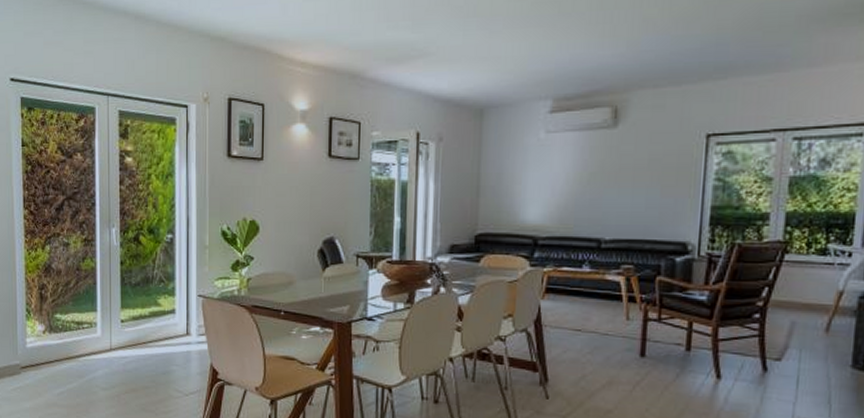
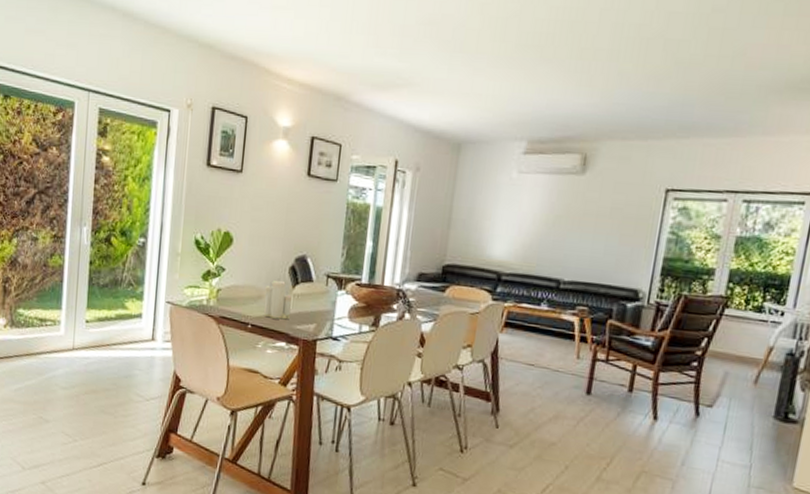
candle: none [295,264,324,304] -> present [263,280,292,320]

